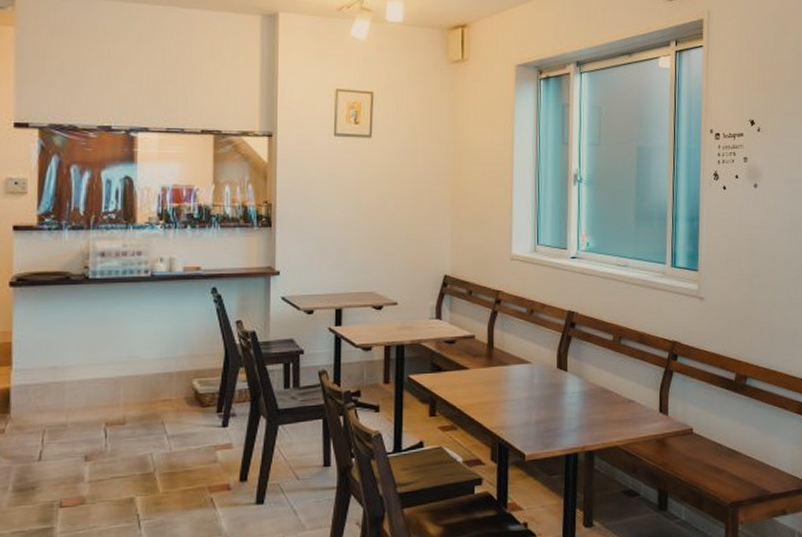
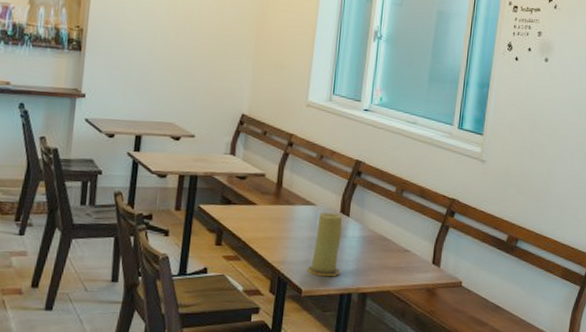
candle: none [528,369,564,438] -> present [307,212,343,277]

